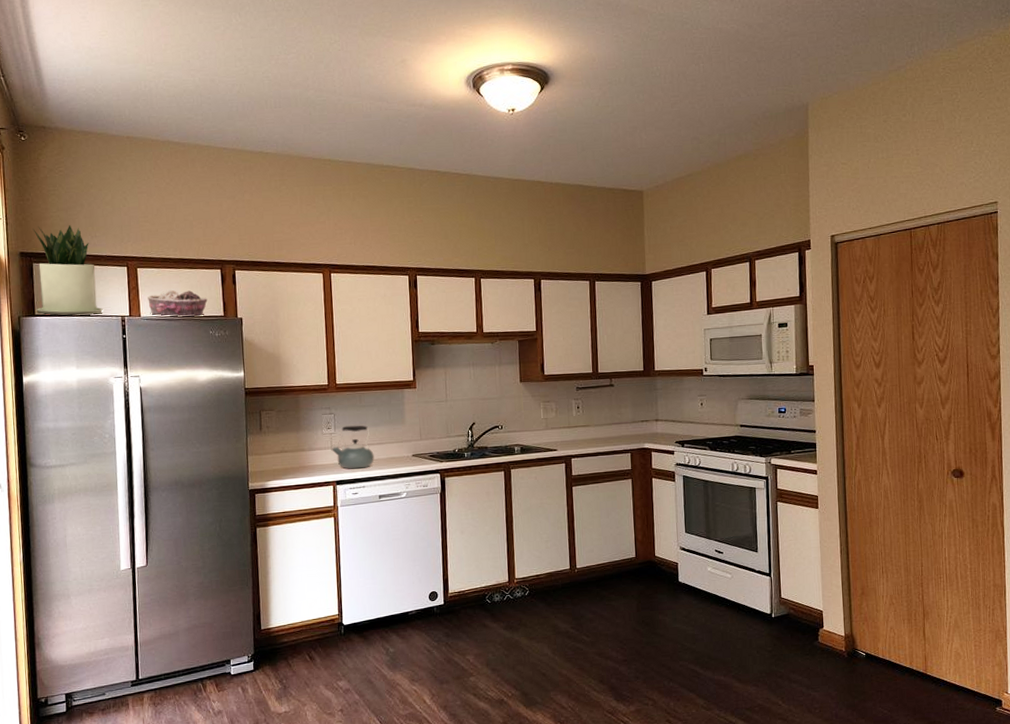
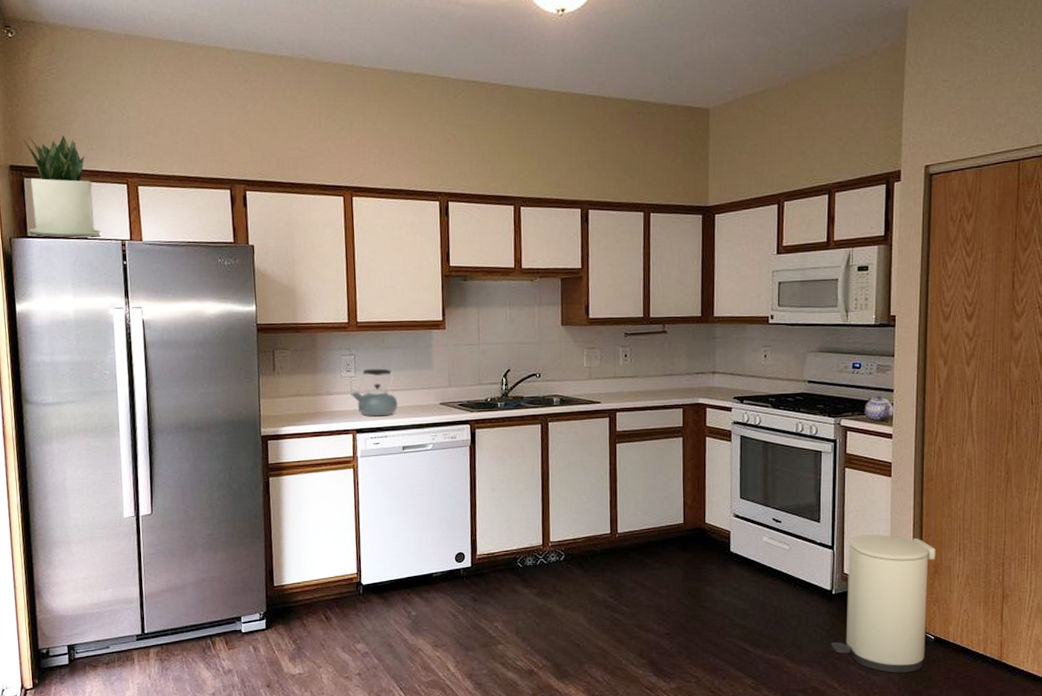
decorative basket: present [148,289,208,317] -> none [150,211,216,243]
pedal bin: none [773,561,862,689] -> present [830,534,936,673]
teapot: none [791,436,817,461] -> present [865,395,893,423]

